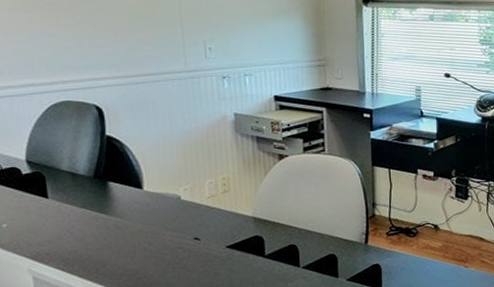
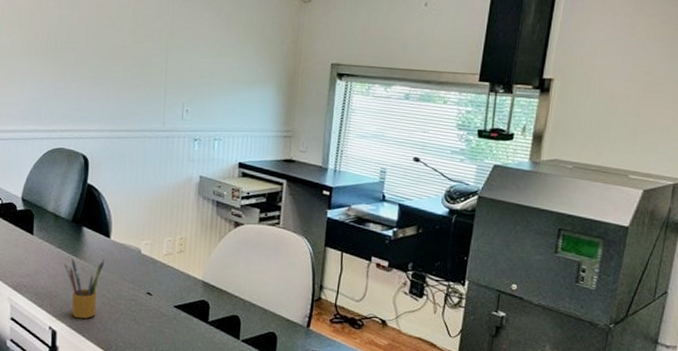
pencil box: none [92,212,141,277] -> present [64,257,105,319]

